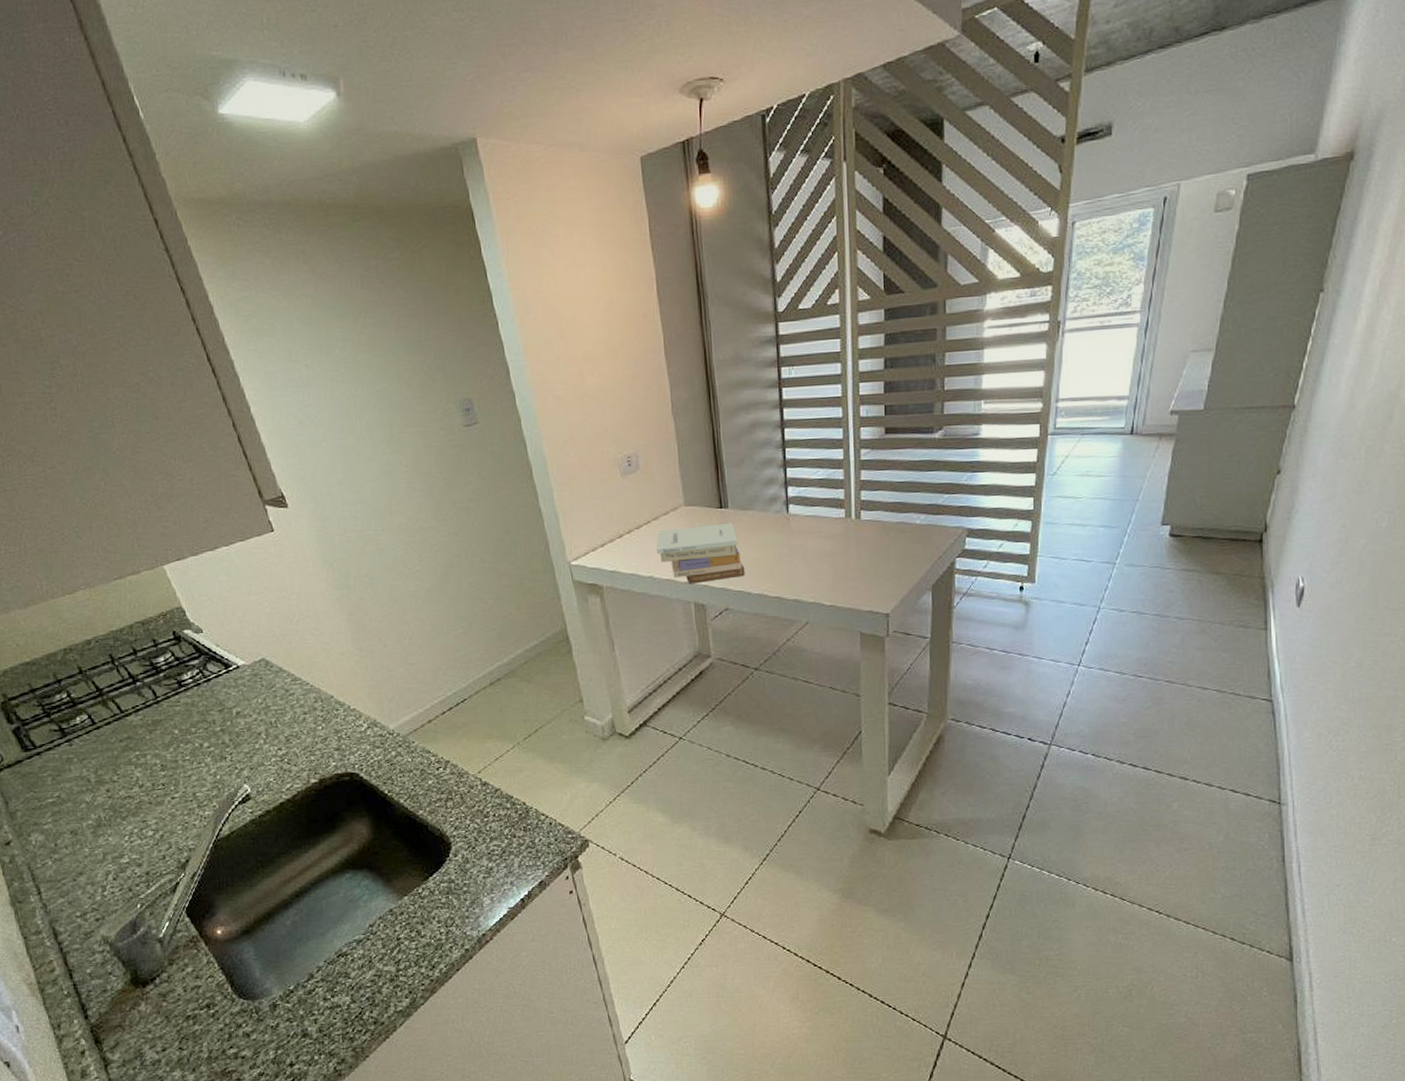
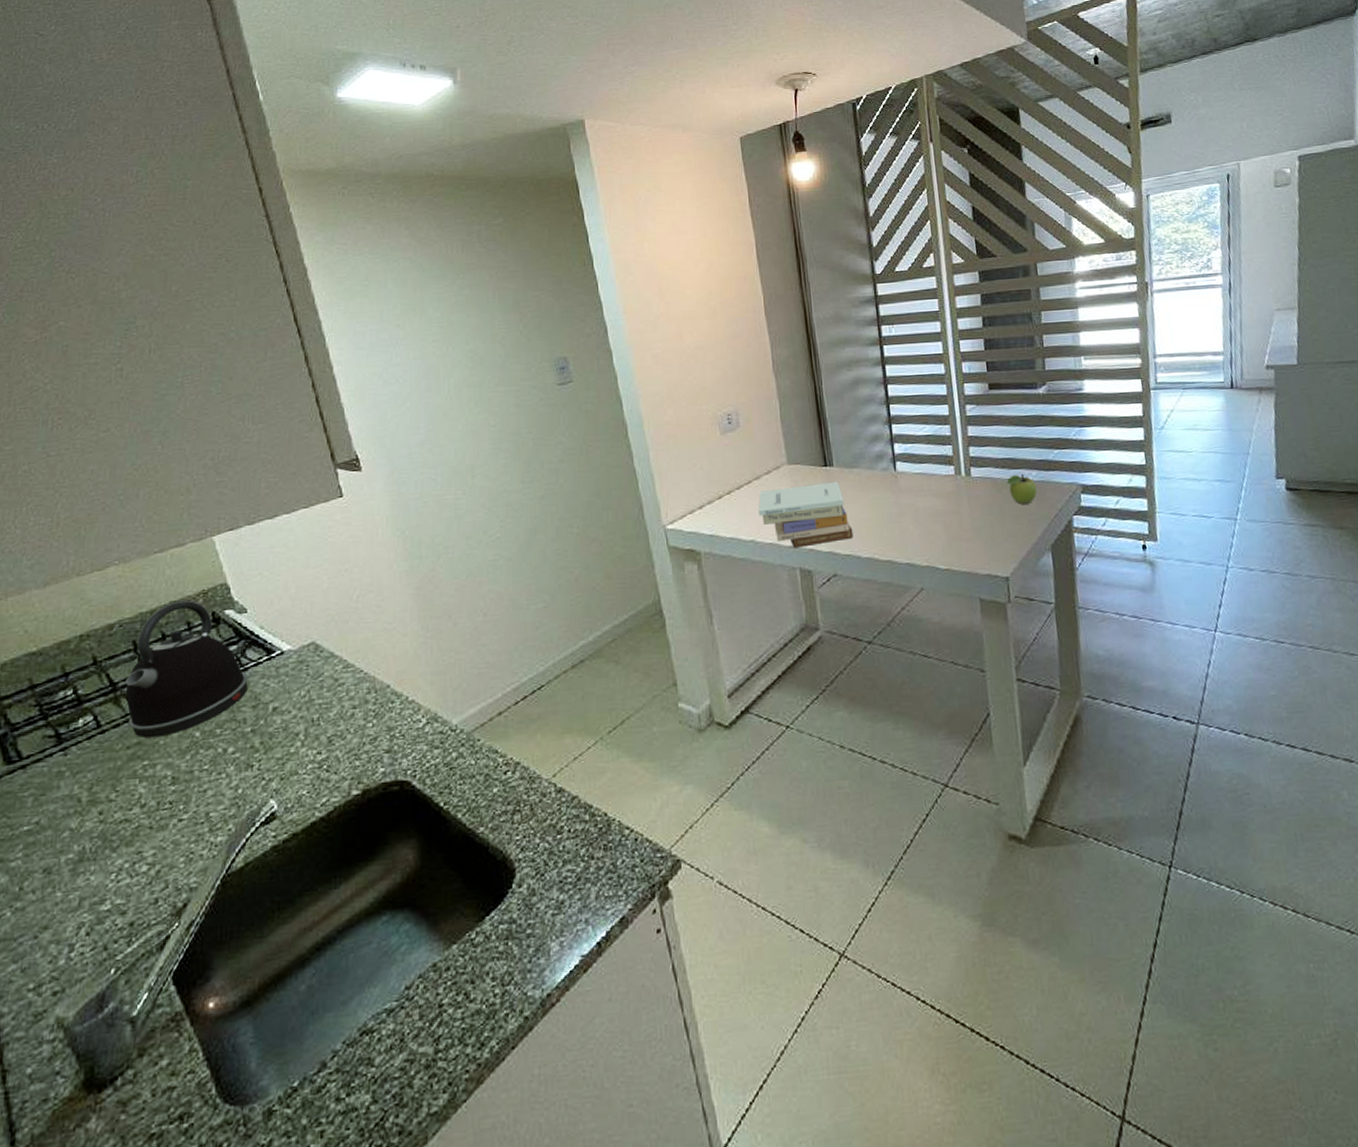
kettle: none [109,620,213,734] -> present [125,600,248,738]
fruit: none [896,518,924,547] -> present [1007,474,1037,504]

